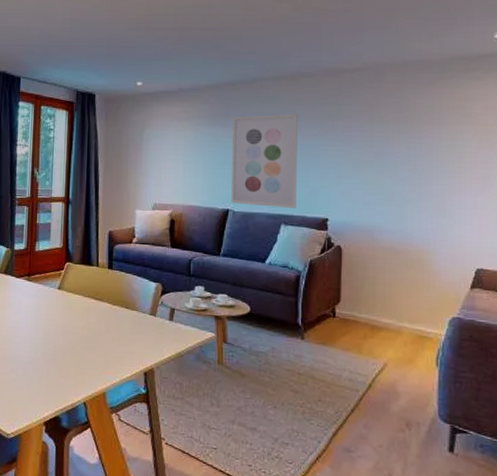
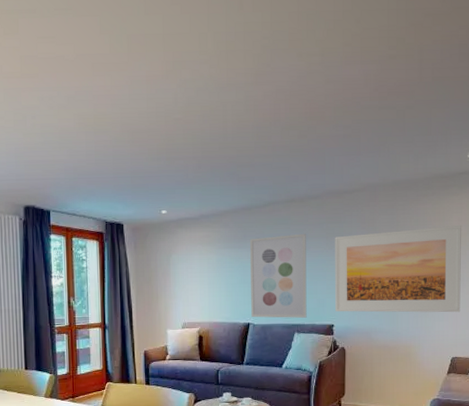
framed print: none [330,114,488,216] -> present [335,226,462,313]

